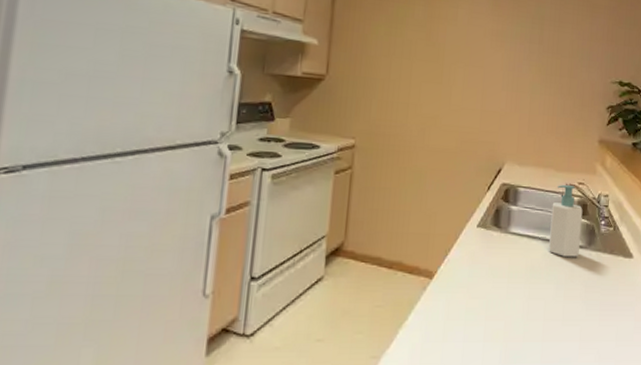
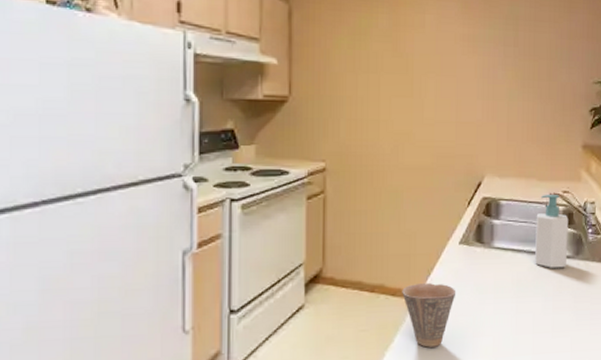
cup: none [419,263,472,328] -> present [402,283,456,348]

